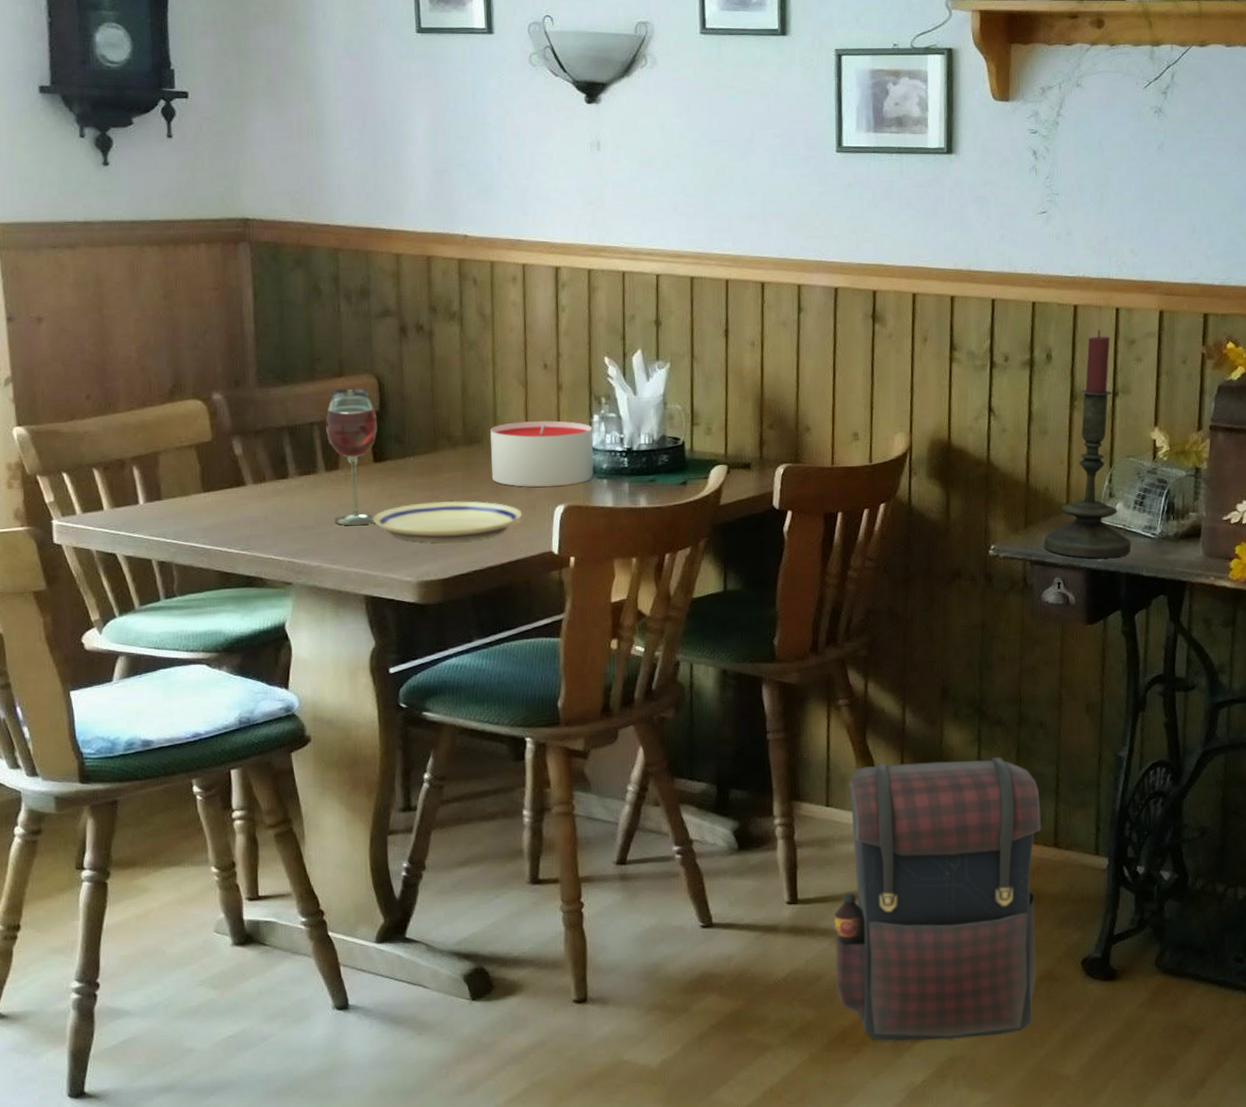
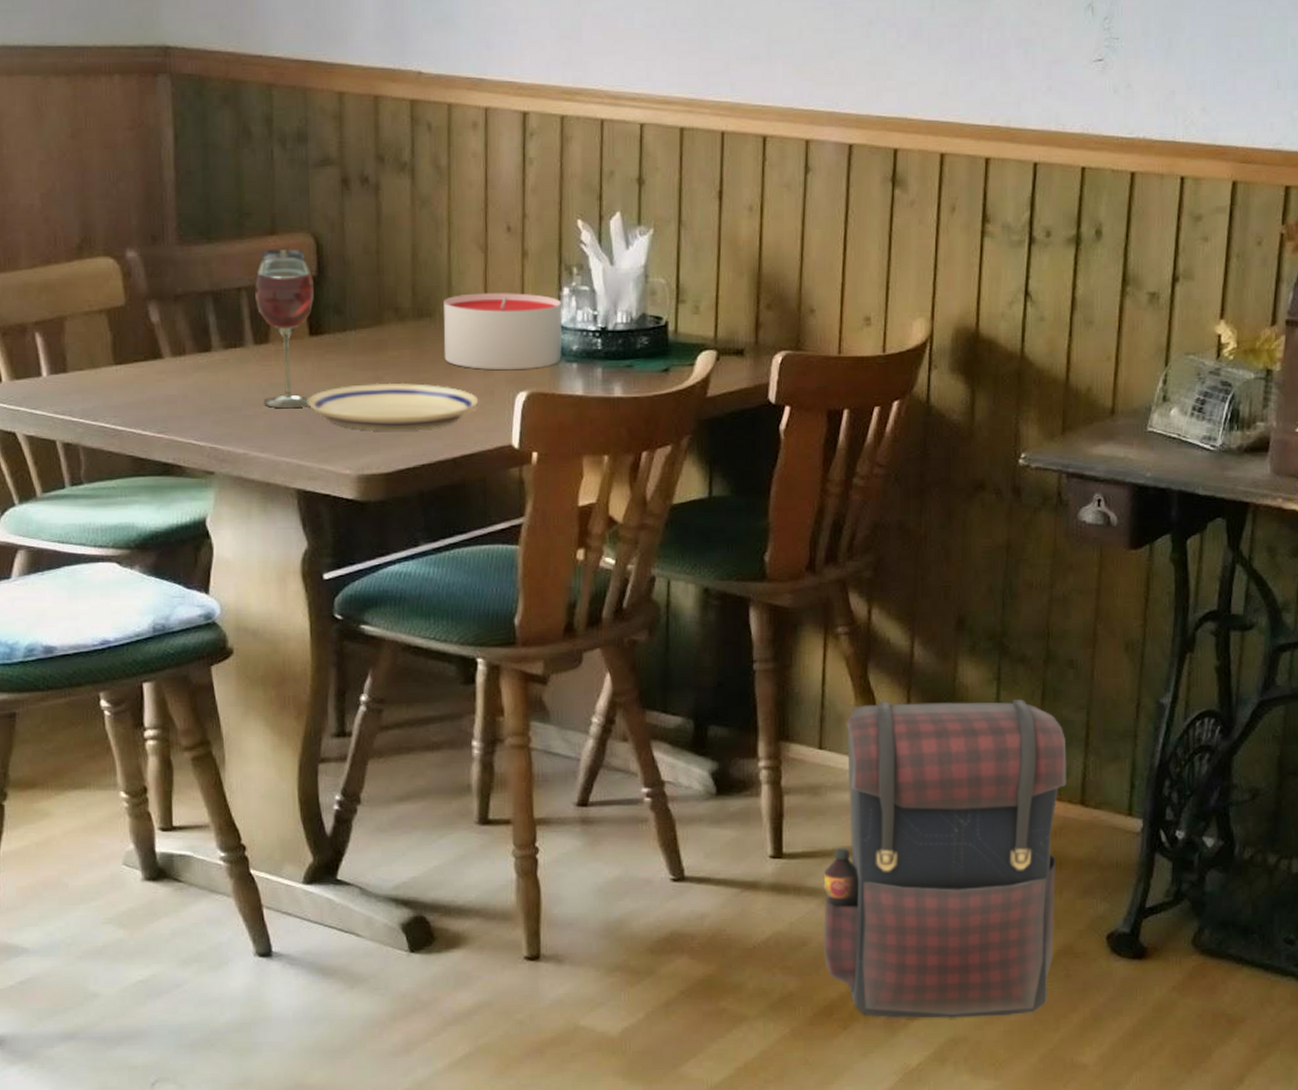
candle: present [1043,329,1131,558] -> none [1083,202,1187,472]

